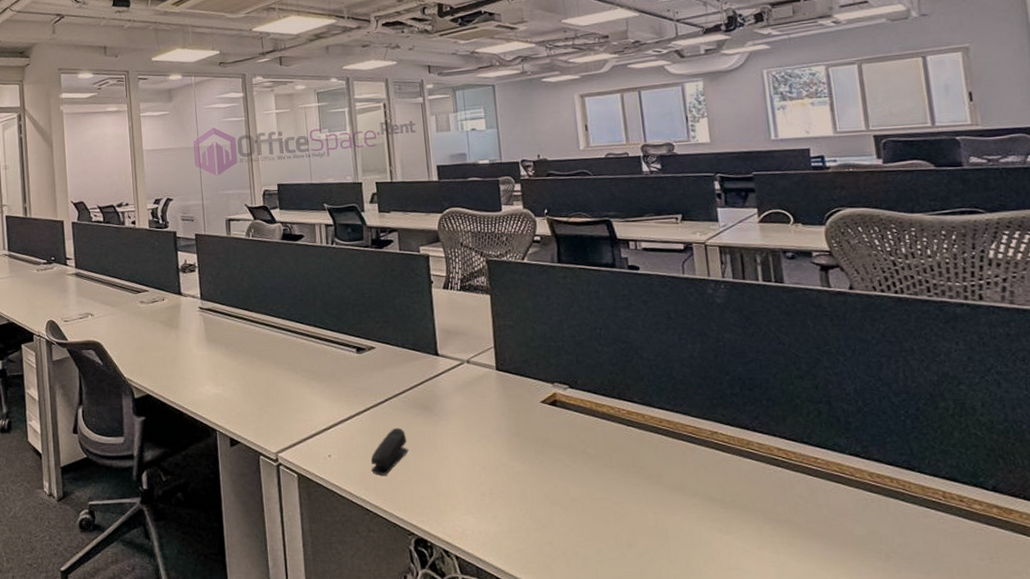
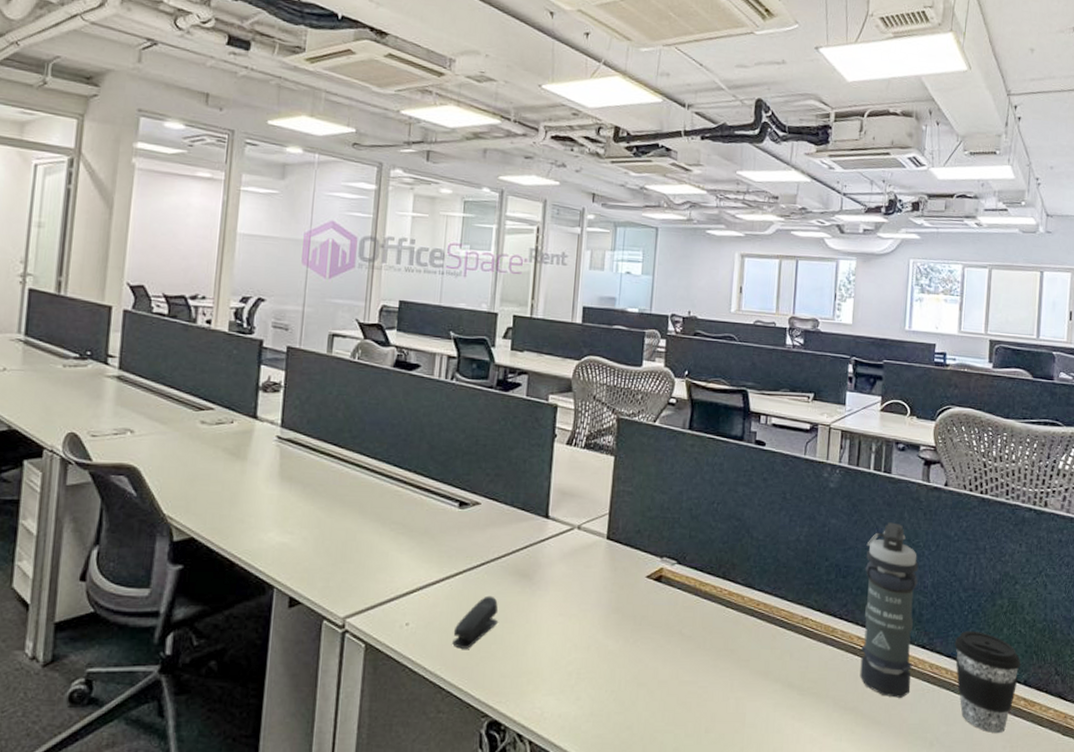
smoke grenade: none [769,331,851,509] -> present [859,522,919,698]
coffee cup: none [894,437,985,543] -> present [954,631,1021,733]

